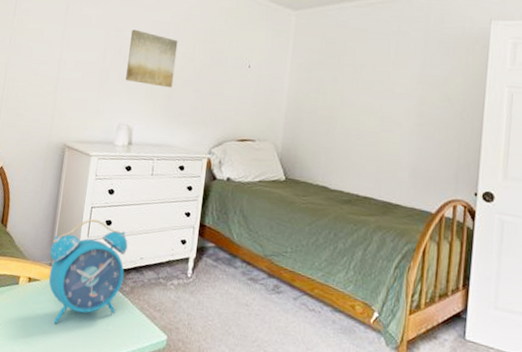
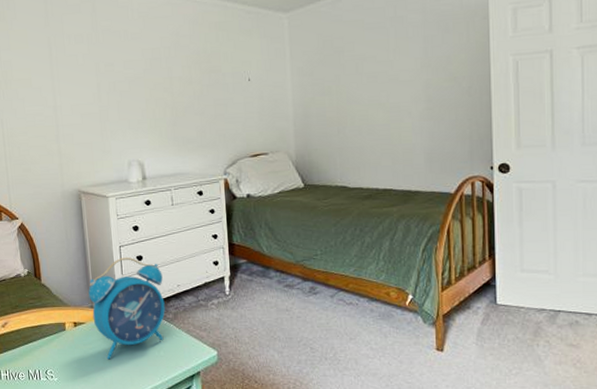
wall art: present [125,29,178,88] -> none [122,61,175,116]

